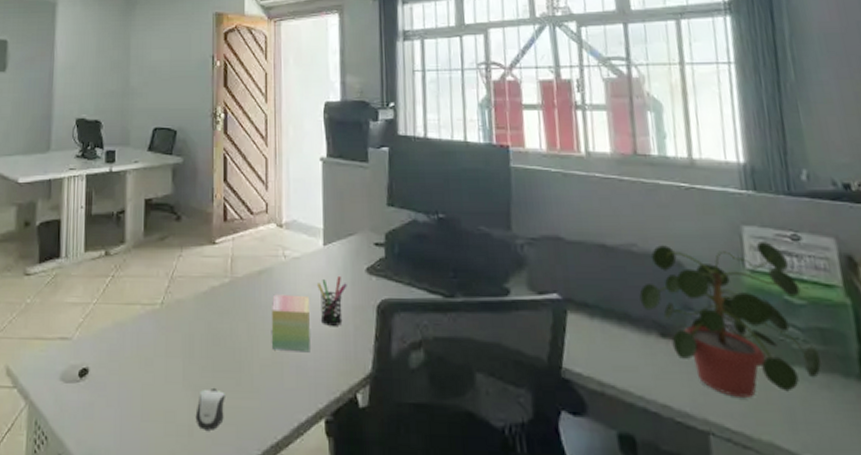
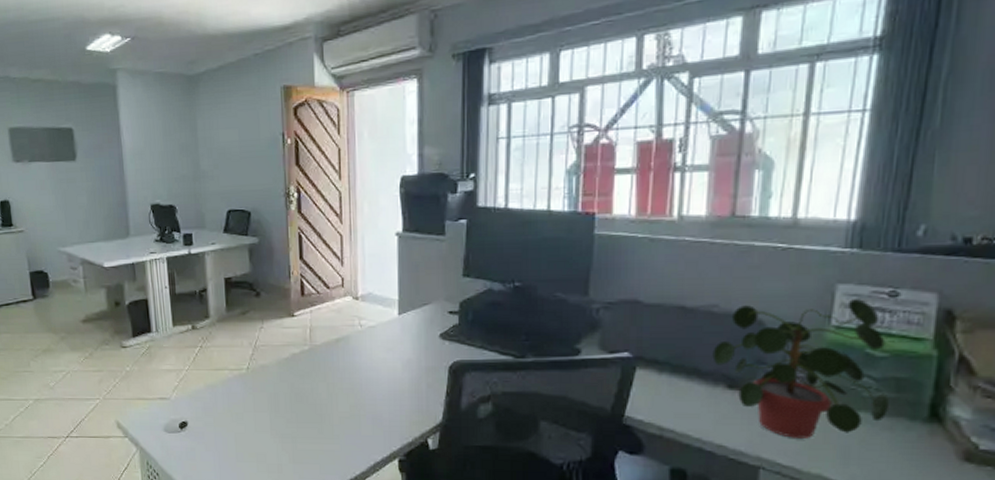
computer mouse: present [195,387,225,430] -> none [283,435,309,468]
sticky notes: present [271,294,310,353] -> none [349,359,385,407]
pen holder: present [317,275,347,326] -> none [392,341,421,384]

